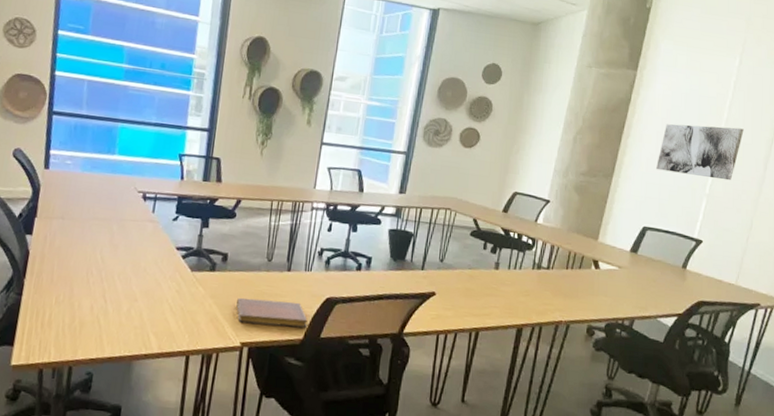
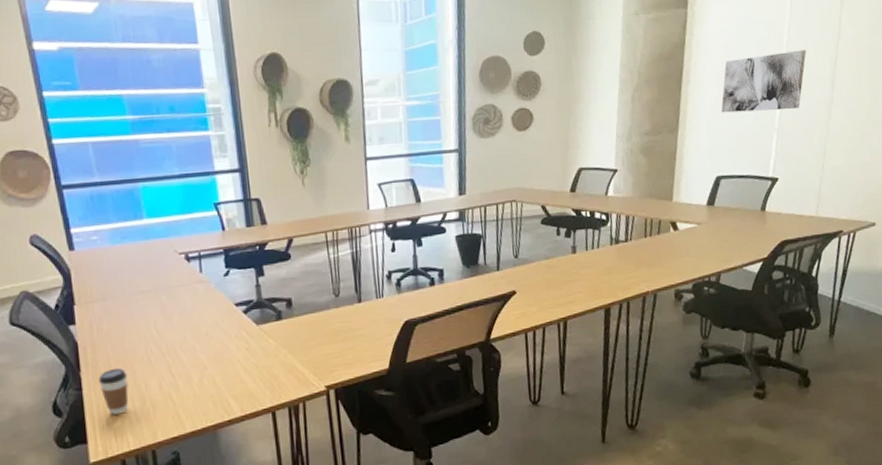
coffee cup: none [38,282,65,326] -> present [98,368,129,415]
notebook: present [236,298,308,328] -> none [312,332,390,367]

